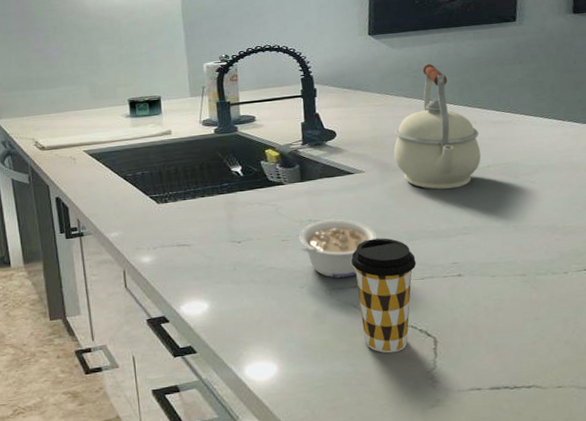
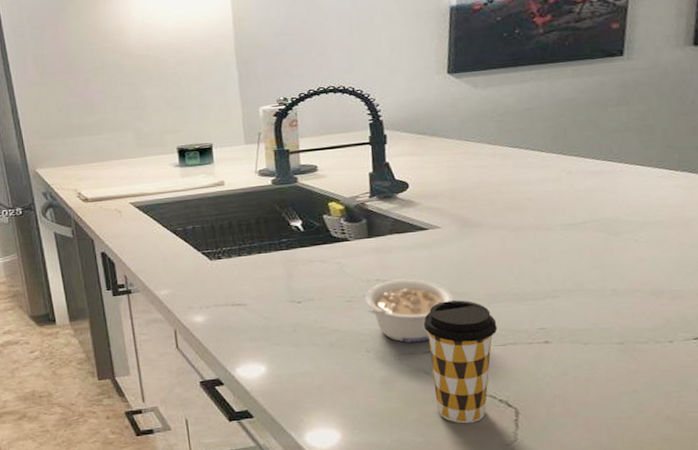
kettle: present [393,64,482,190] -> none [474,106,577,248]

